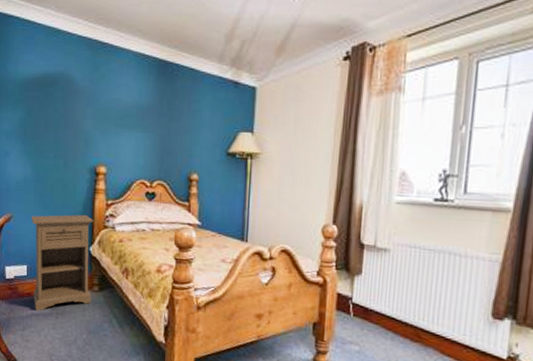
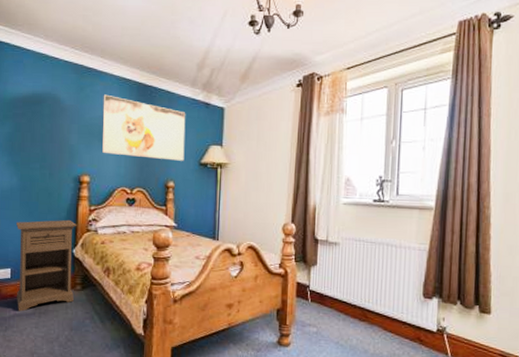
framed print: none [118,73,212,150] -> present [102,94,186,161]

